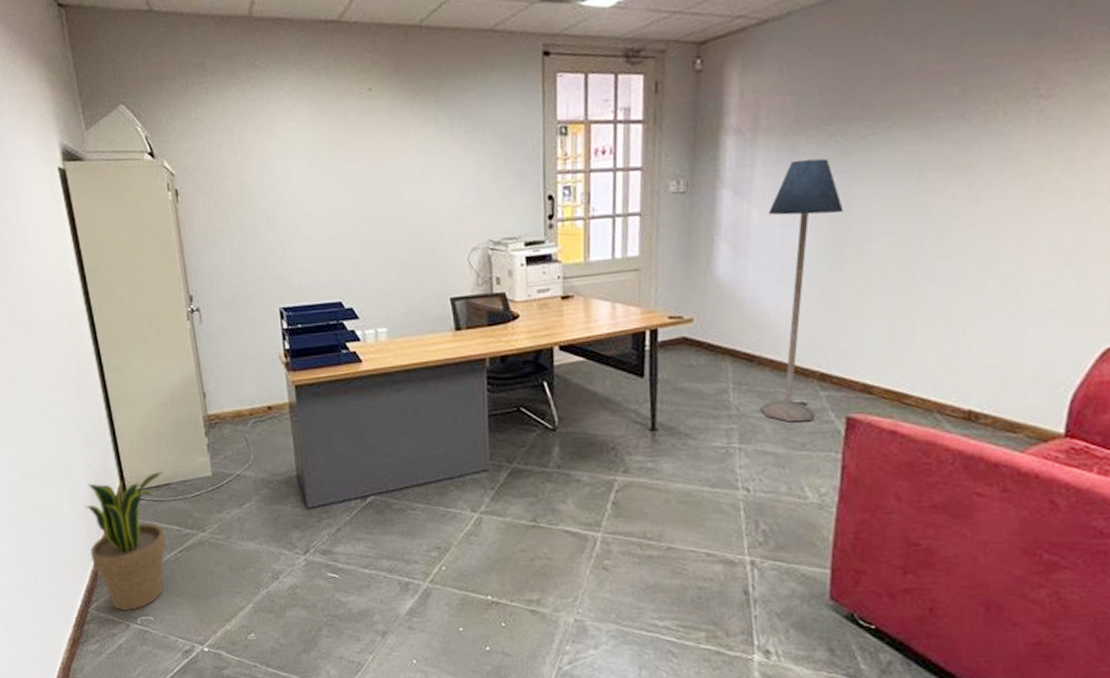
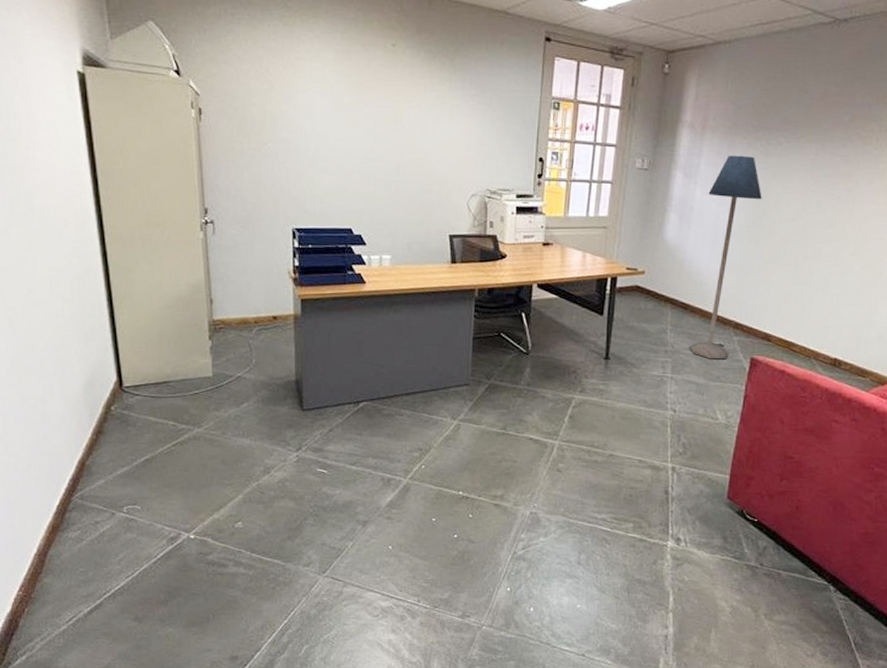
potted plant: present [85,472,167,610] -> none [76,370,162,499]

